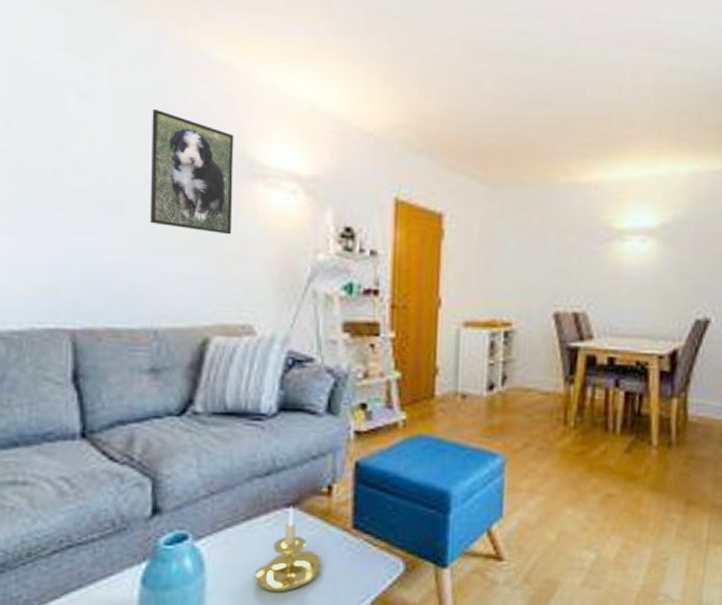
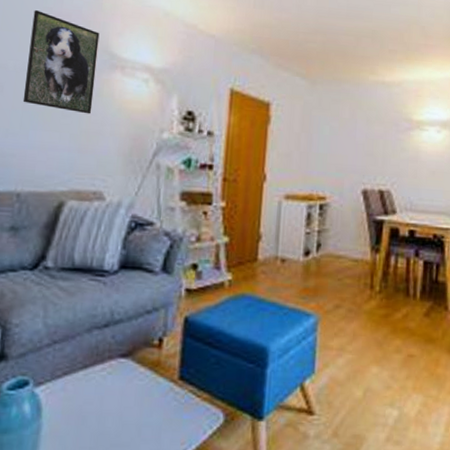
candle holder: present [255,506,321,592] -> none [87,357,149,440]

